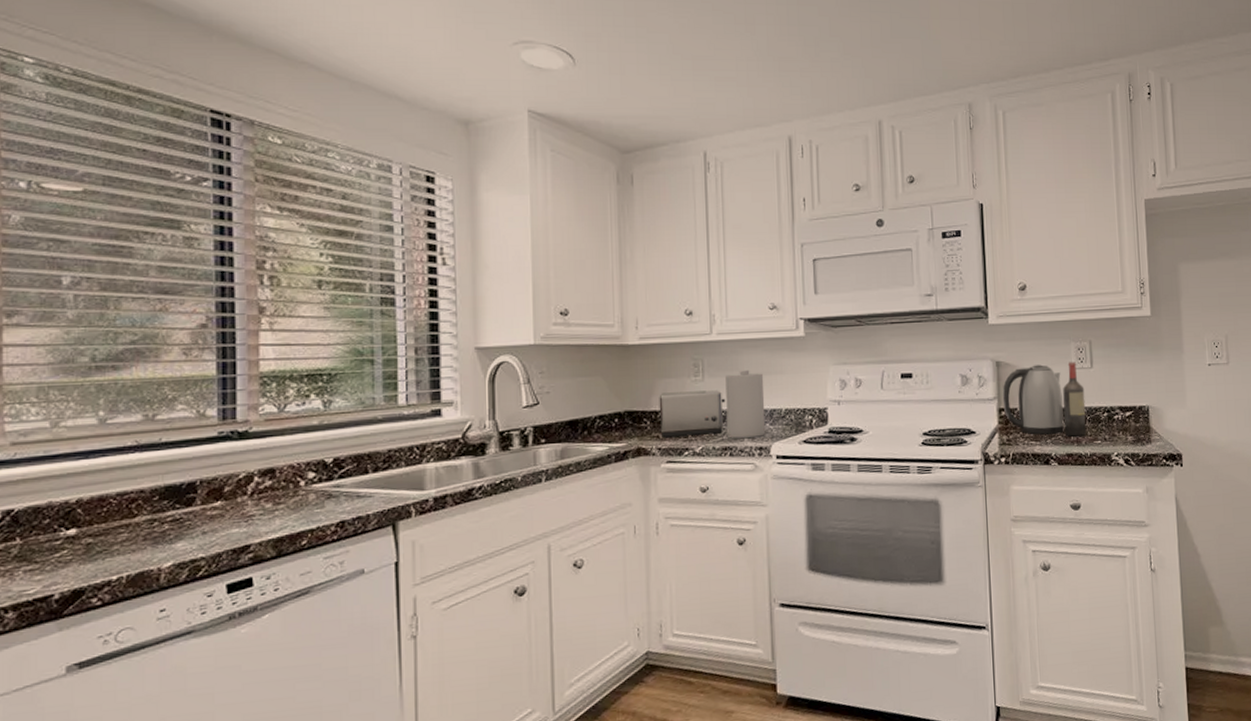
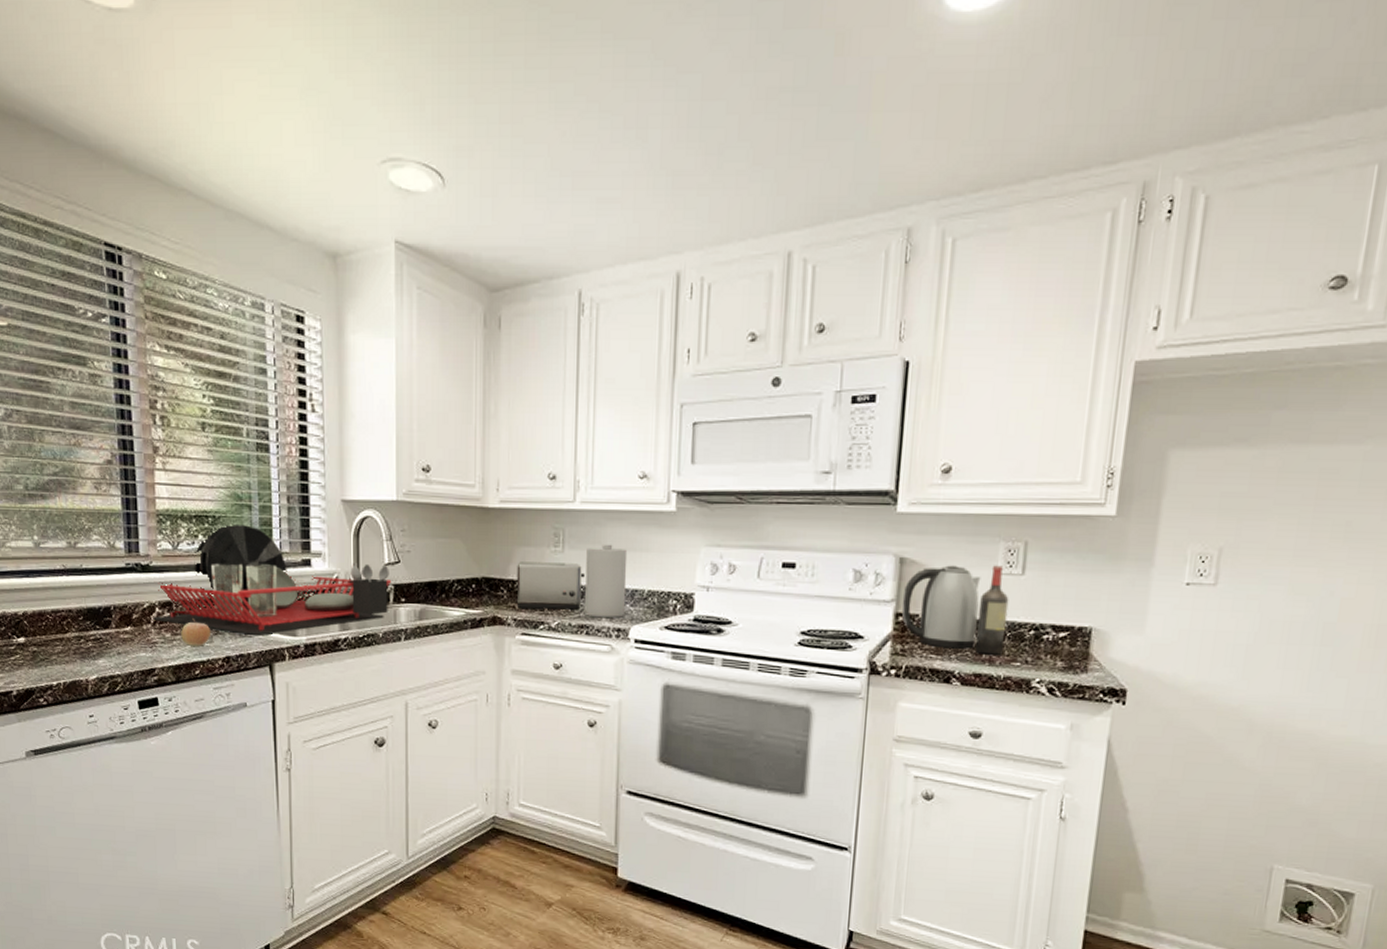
dish rack: none [250,379,531,496] -> present [153,523,392,637]
fruit: none [285,484,323,515] -> present [181,619,211,646]

